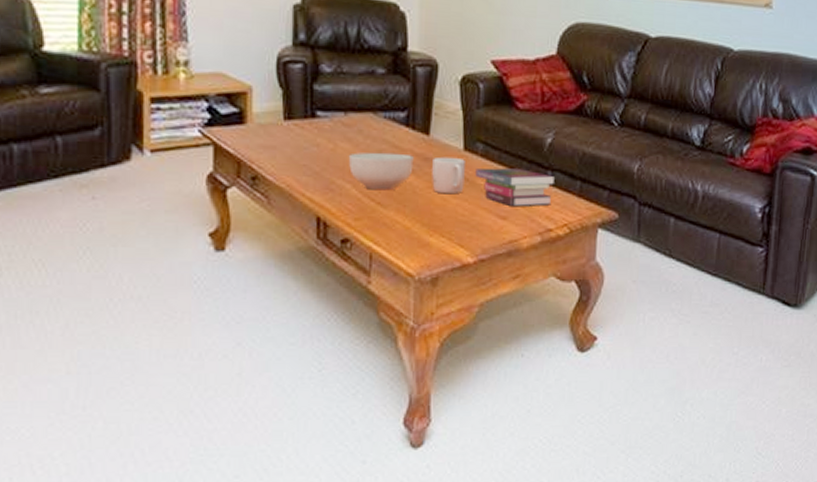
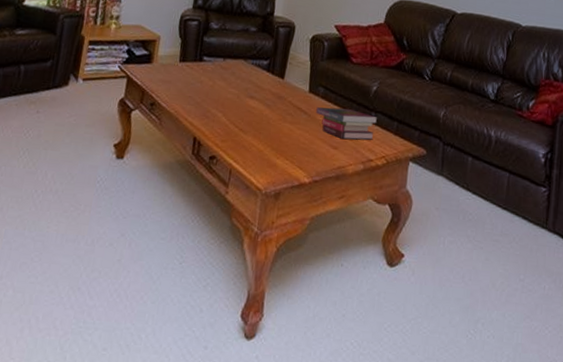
bowl: present [348,152,414,191] -> none [222,89,271,120]
mug: present [432,157,465,195] -> none [282,96,309,126]

